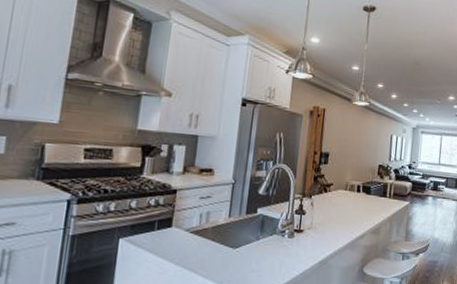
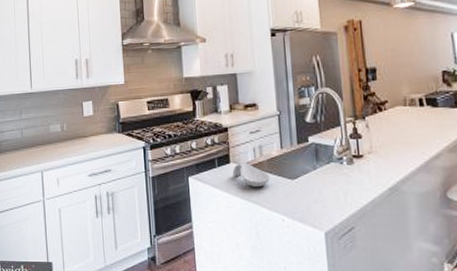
spoon rest: none [172,227,213,255] -> present [232,162,271,188]

